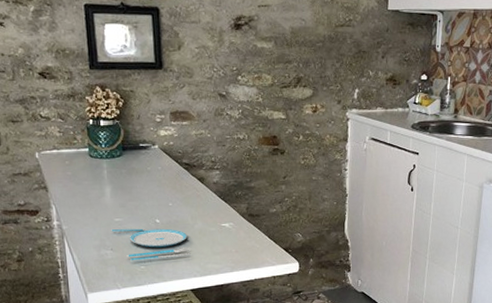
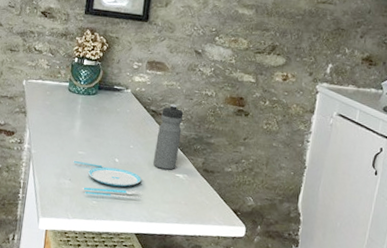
water bottle: none [195,154,221,222] -> present [153,104,184,170]

